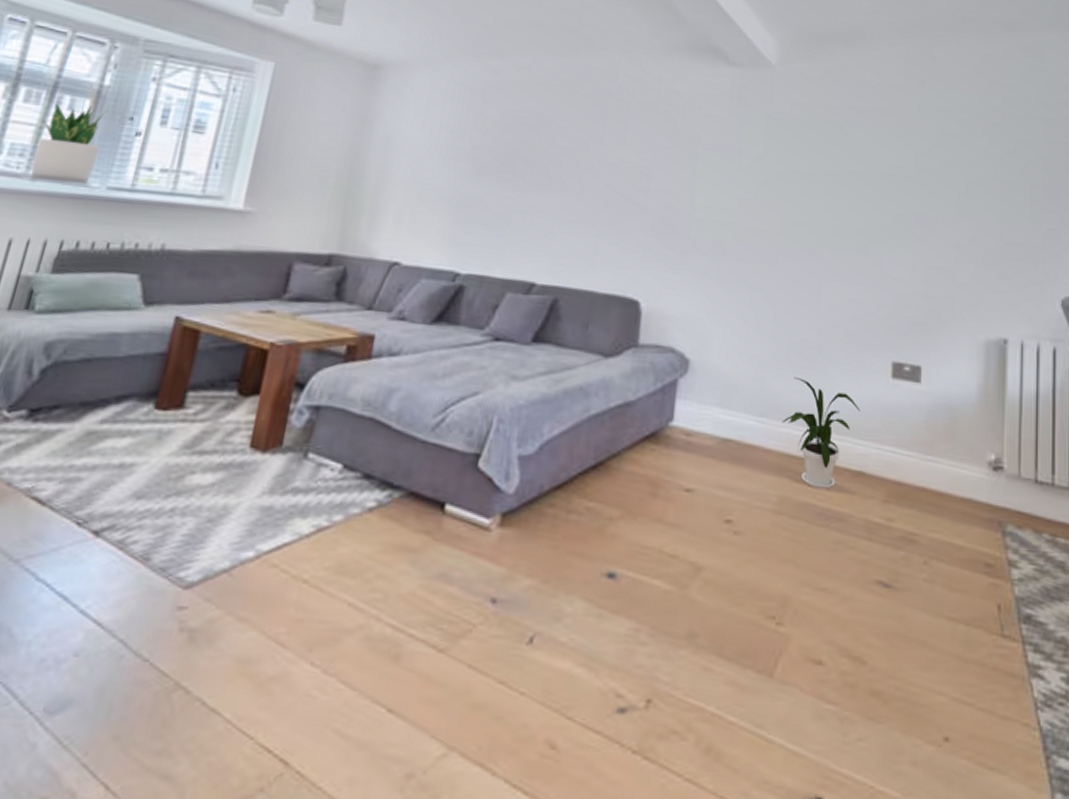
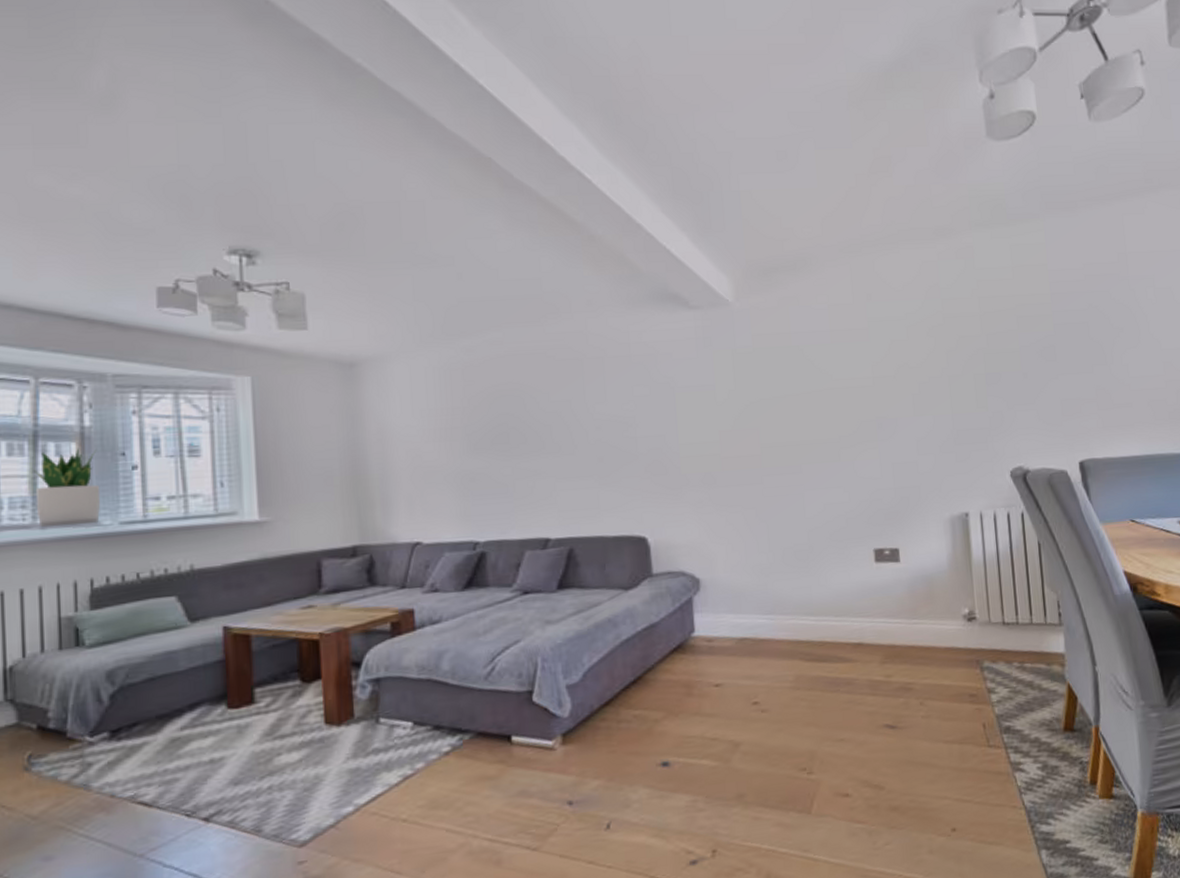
house plant: present [782,376,860,490] -> none [788,576,852,664]

